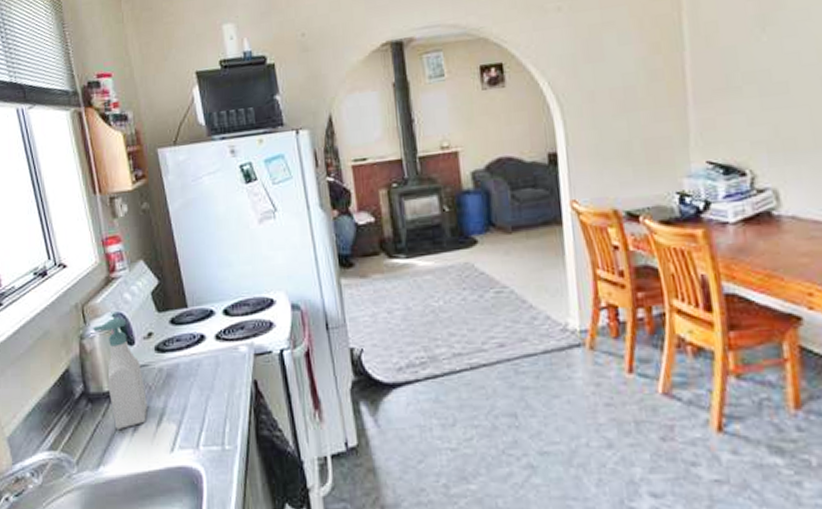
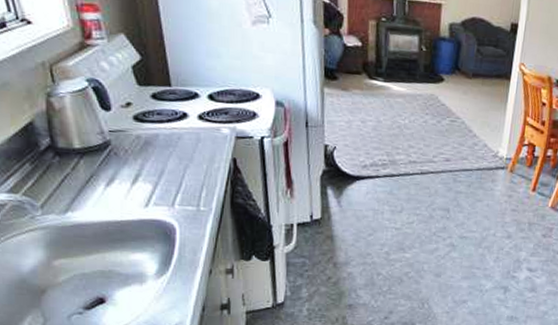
soap bottle: present [92,317,147,431] -> none [61,82,122,184]

